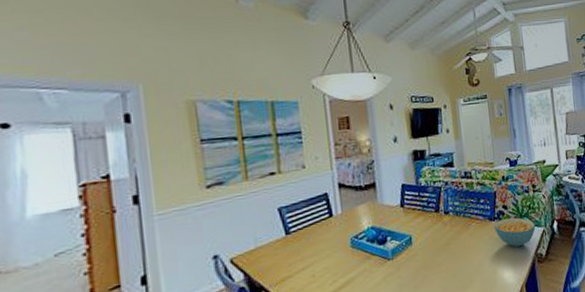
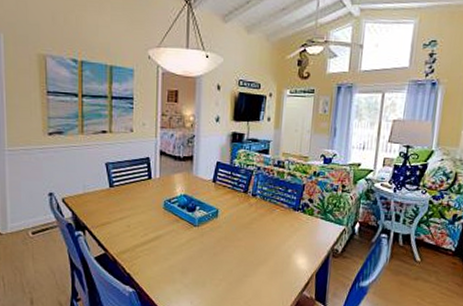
cereal bowl: present [494,217,536,247] -> none [296,211,337,240]

